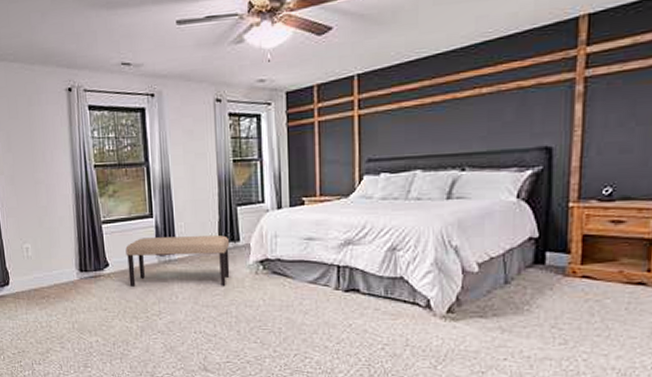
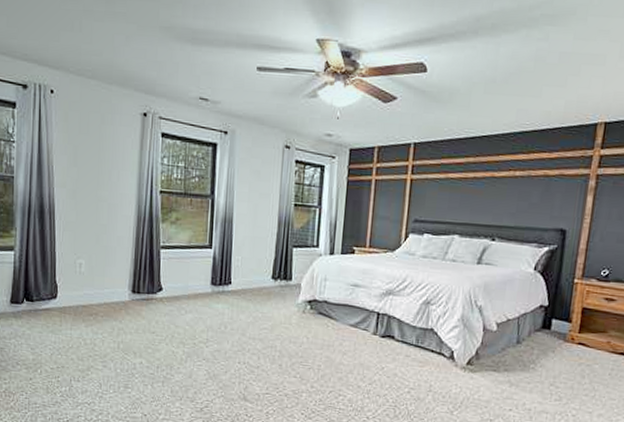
bench: present [125,235,230,287] -> none [180,266,283,321]

